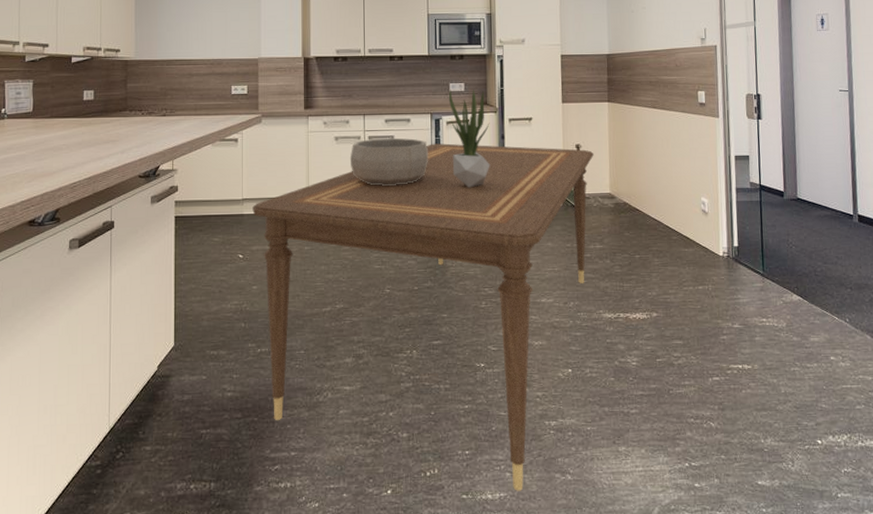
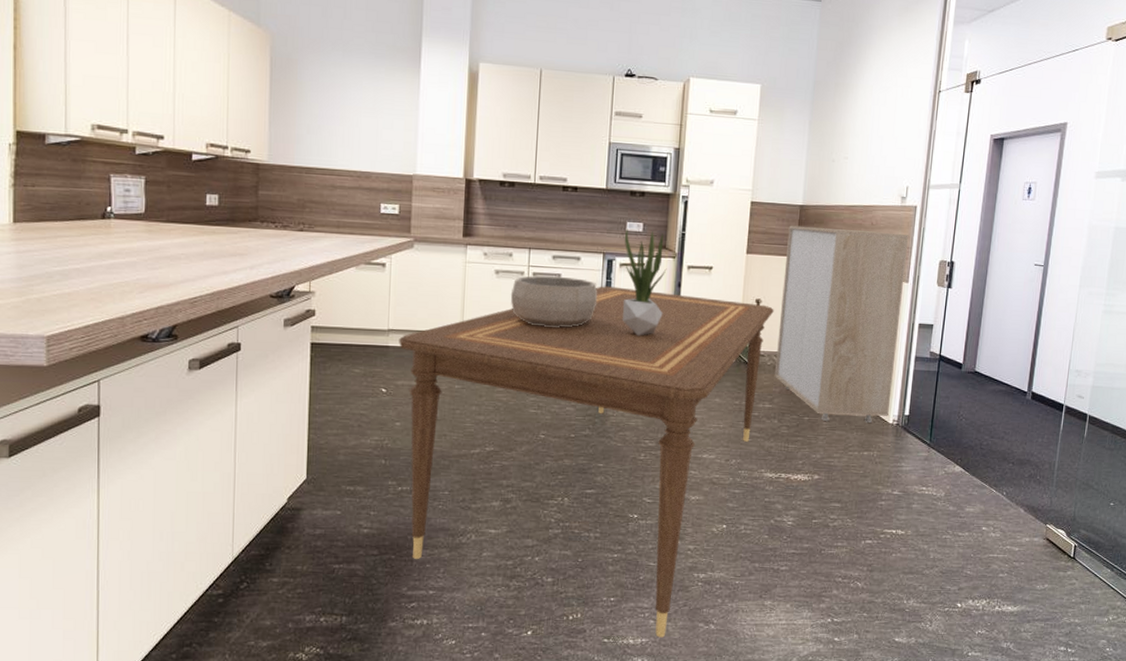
storage cabinet: none [598,72,718,258] -> present [775,225,909,423]

